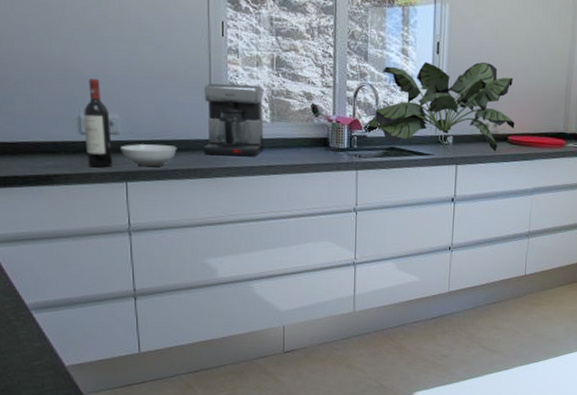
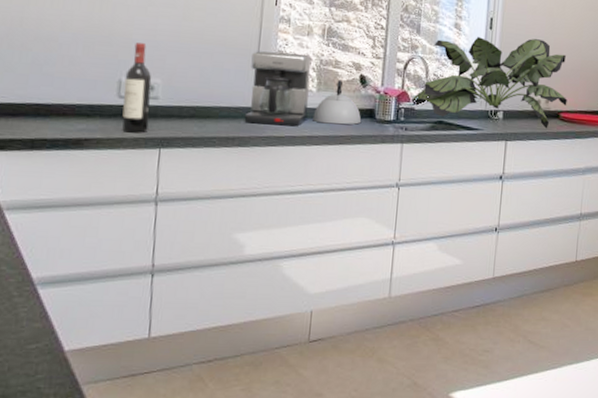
bowl: present [119,144,177,167] -> none [157,109,217,134]
kettle: none [269,110,317,154] -> present [313,80,362,125]

